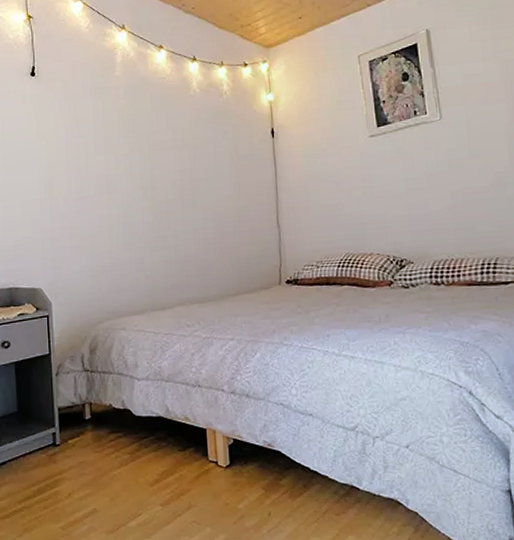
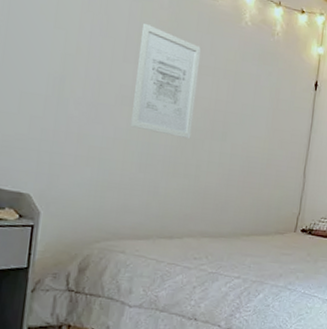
wall art: none [105,115,164,213] -> present [131,22,202,140]

